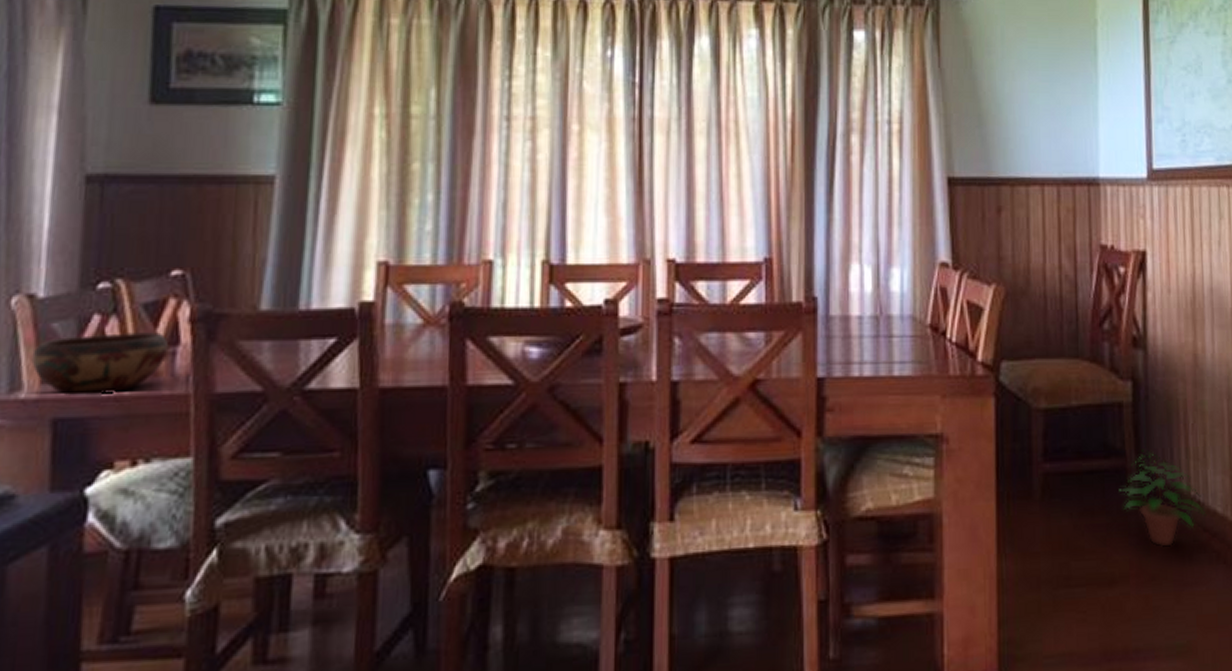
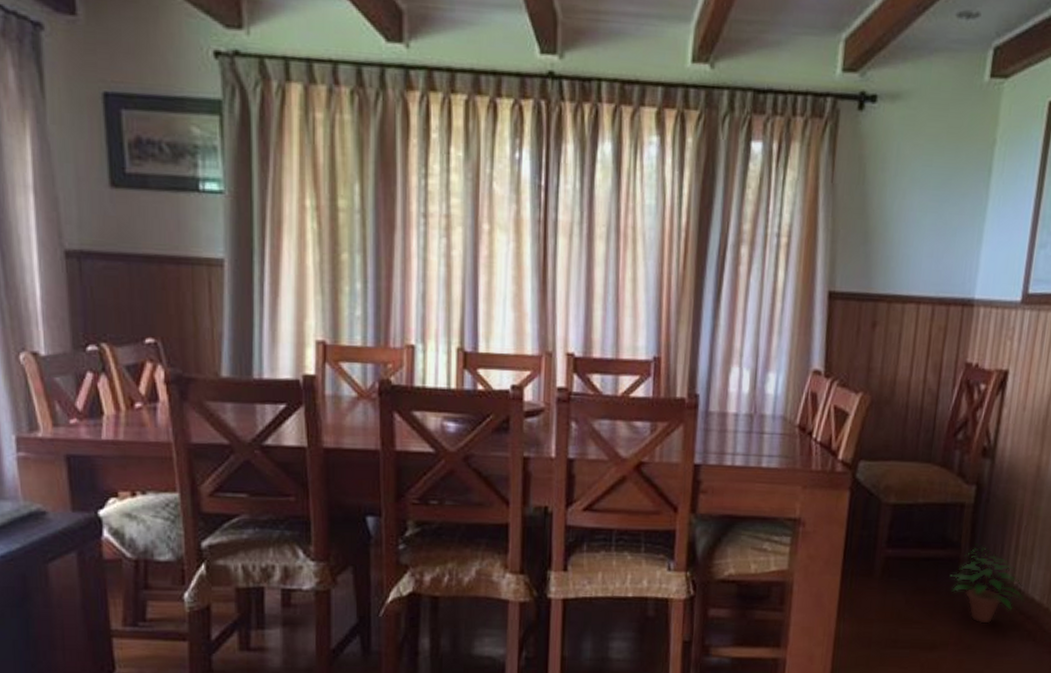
decorative bowl: present [31,331,169,397] -> none [42,388,151,439]

